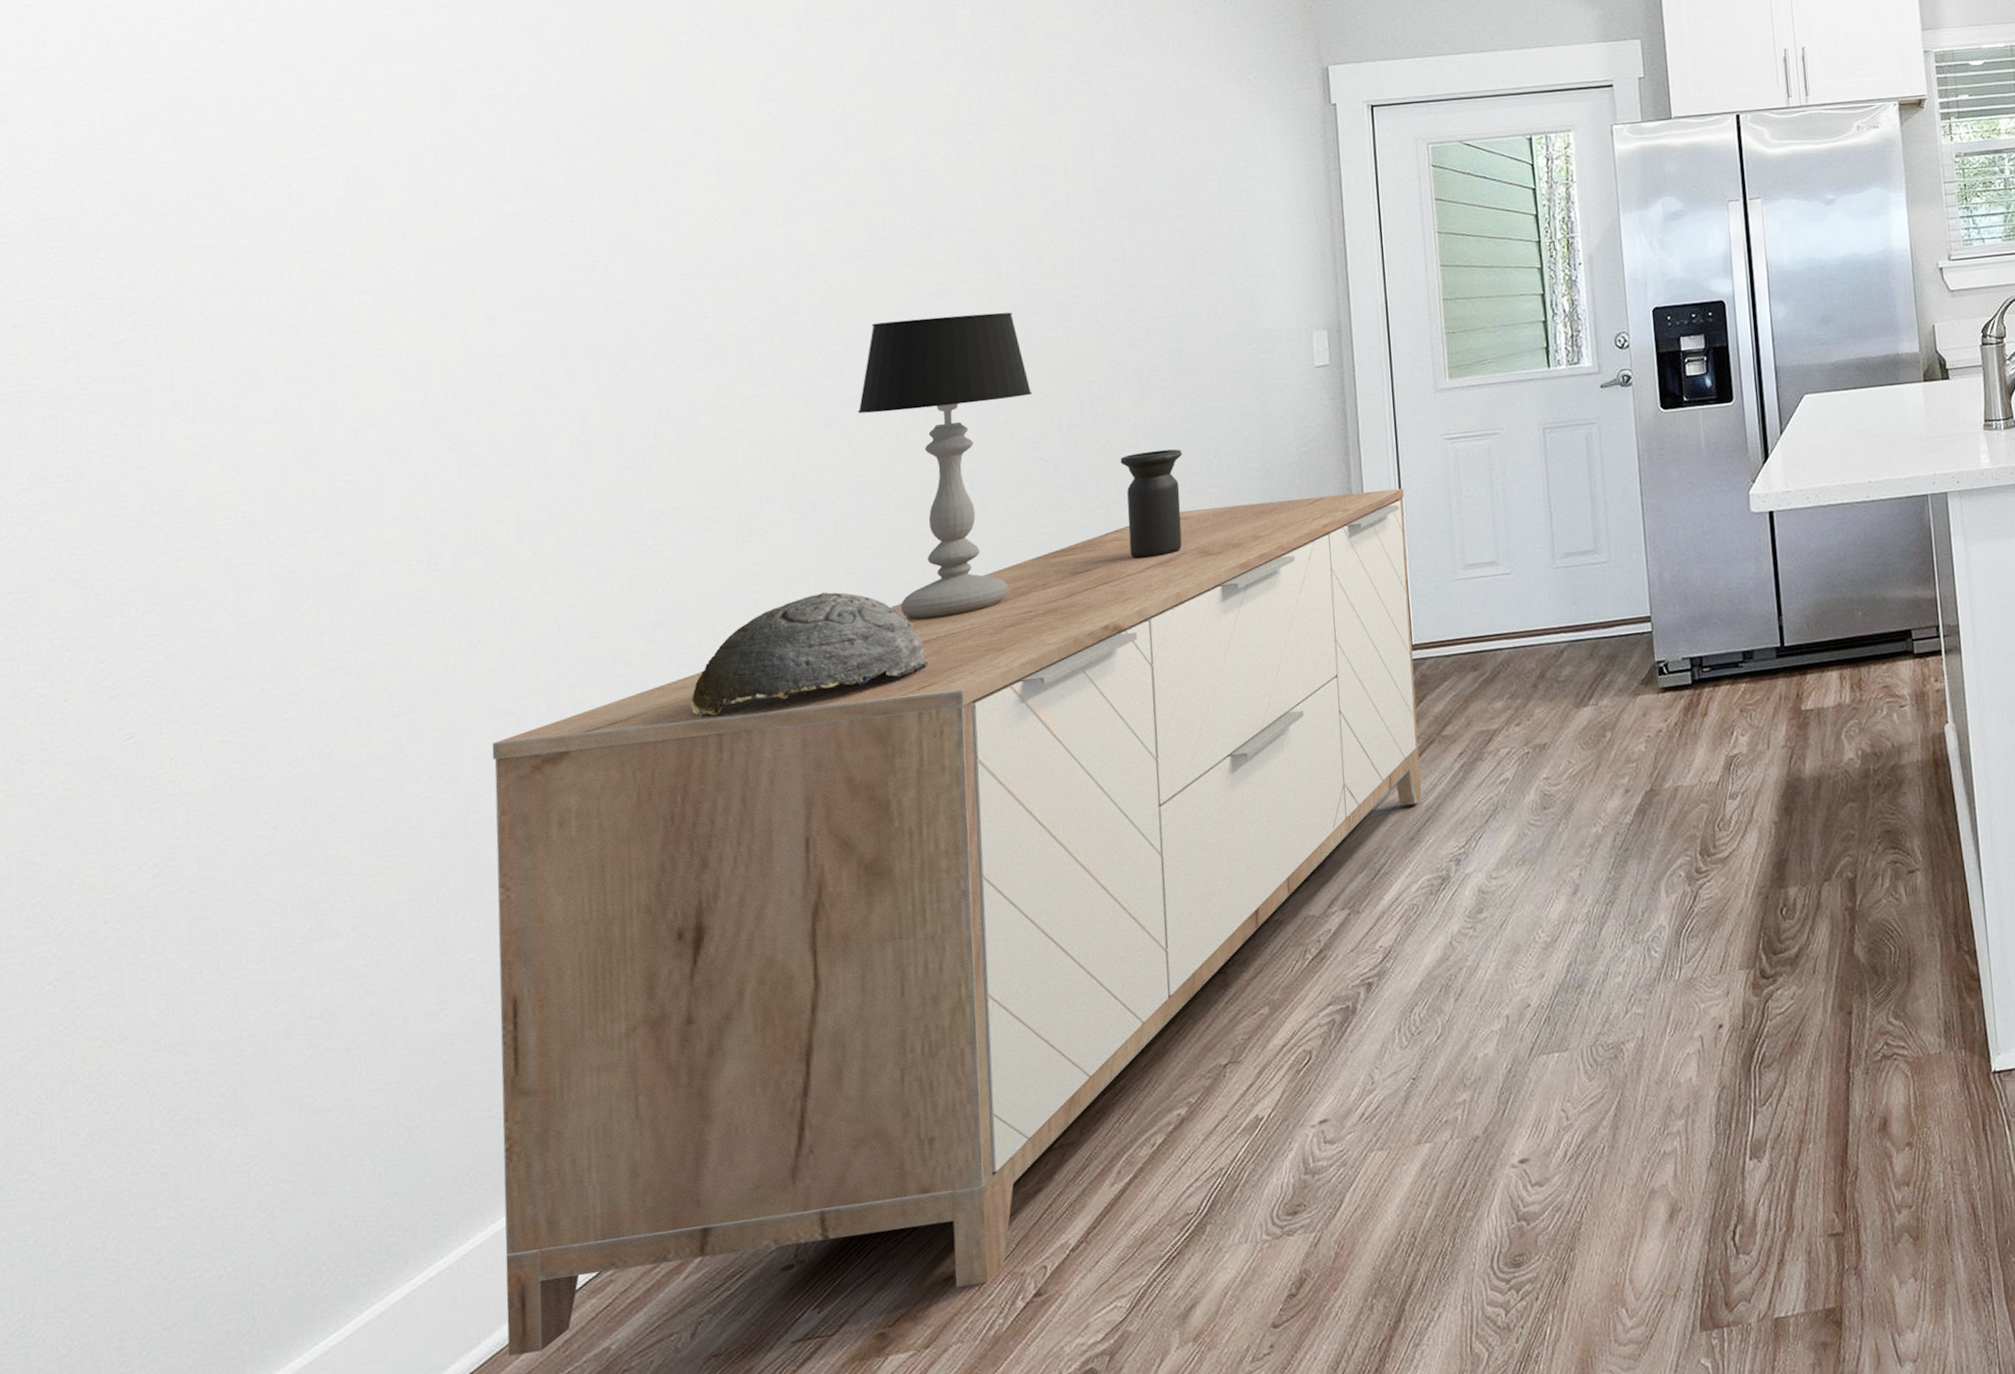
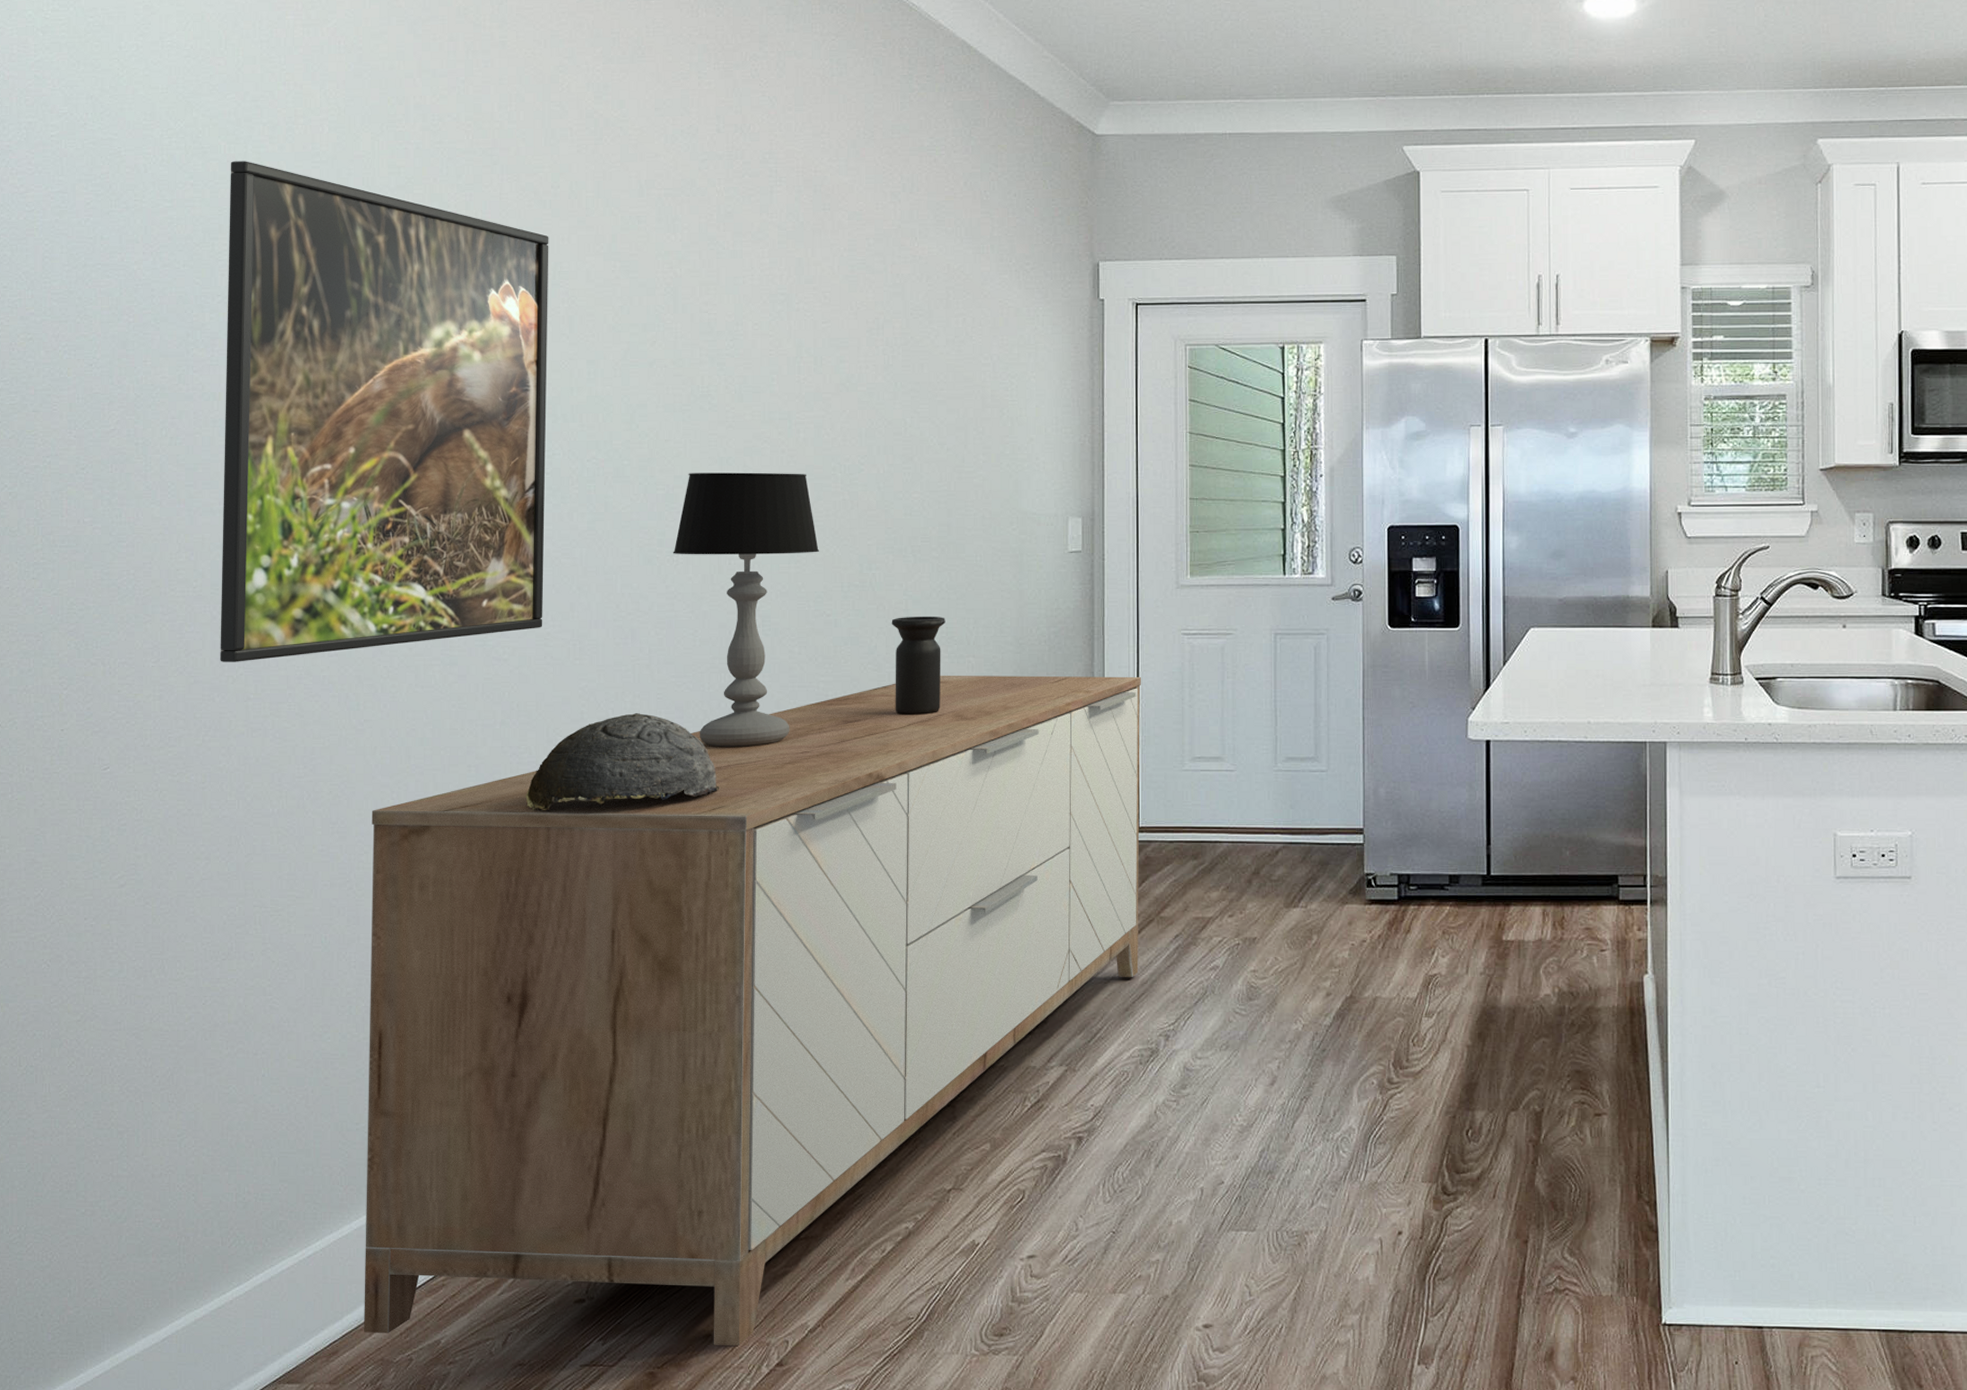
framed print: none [274,19,702,595] -> present [220,161,549,662]

